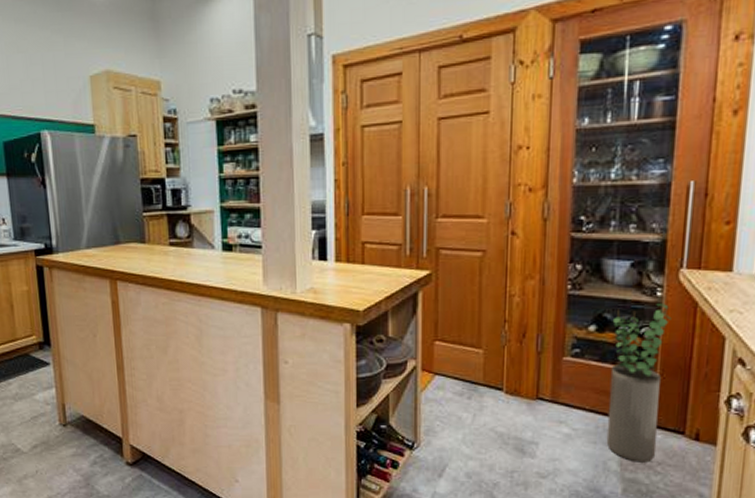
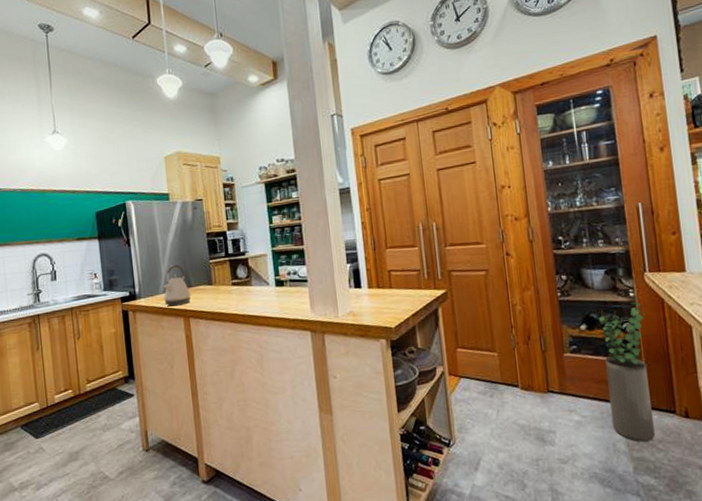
kettle: none [85,215,119,265] -> present [163,265,191,307]

